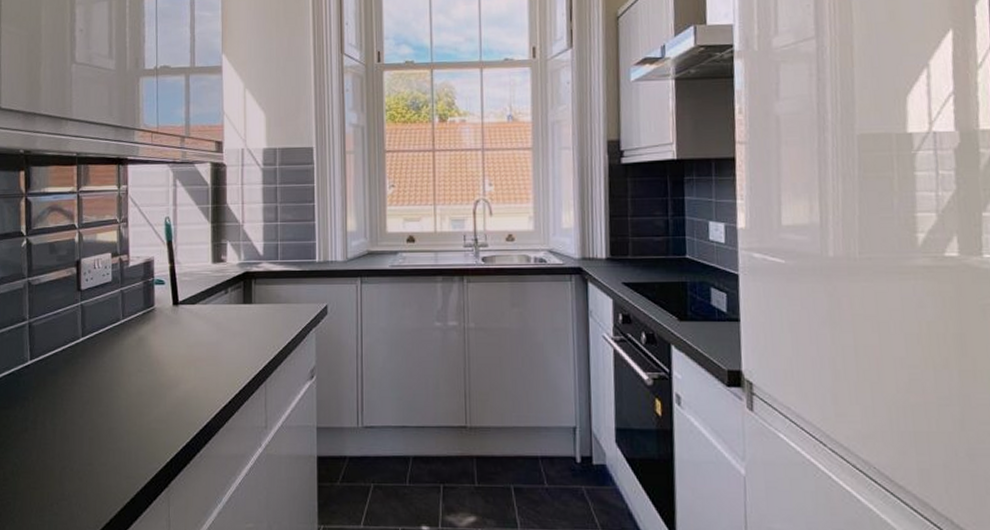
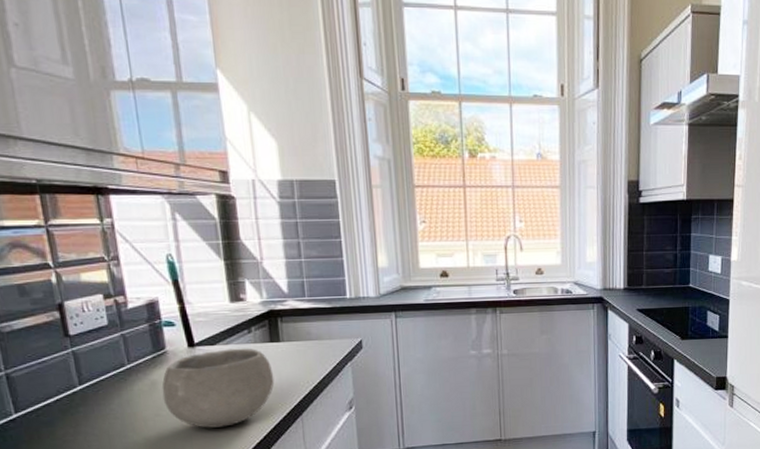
bowl: none [146,308,244,388] -> present [161,348,275,428]

